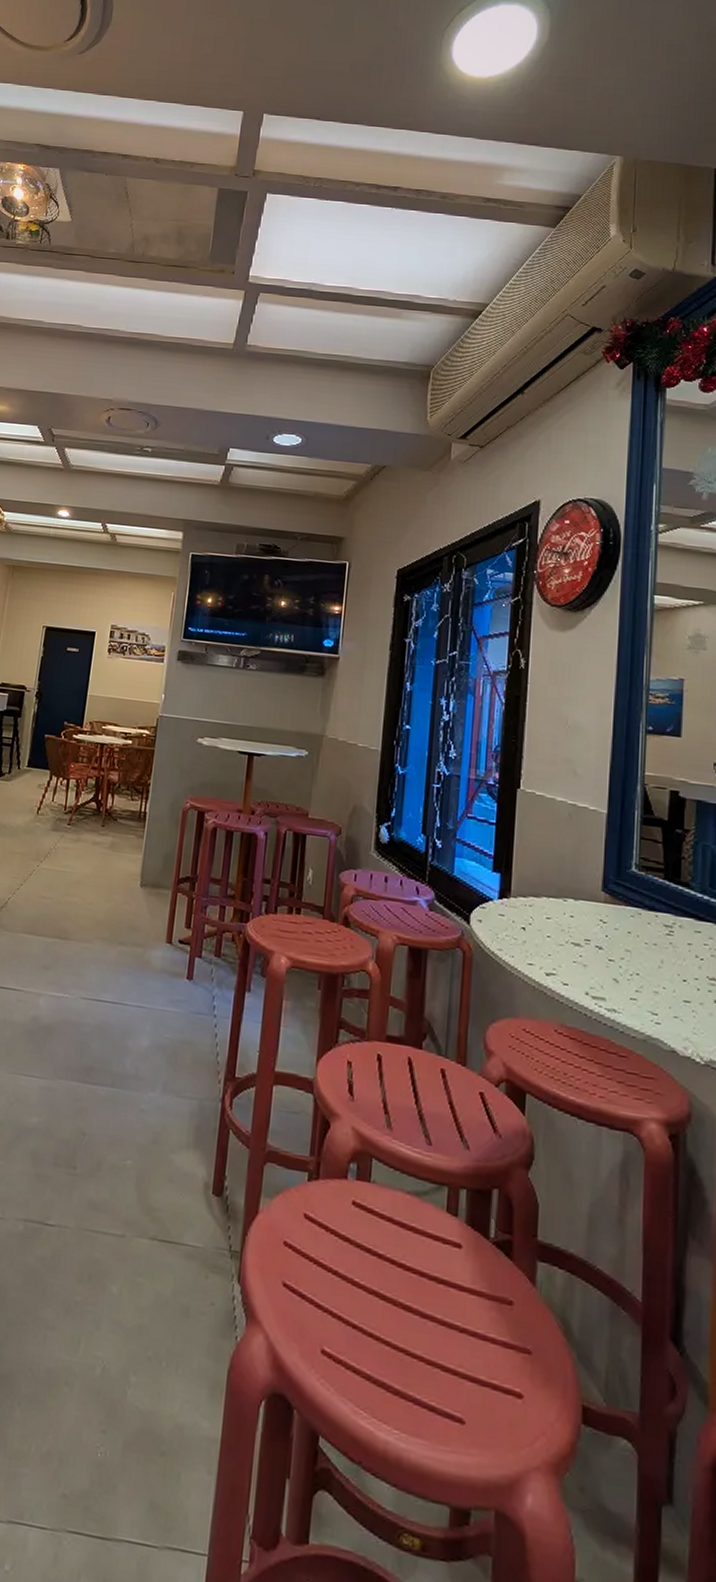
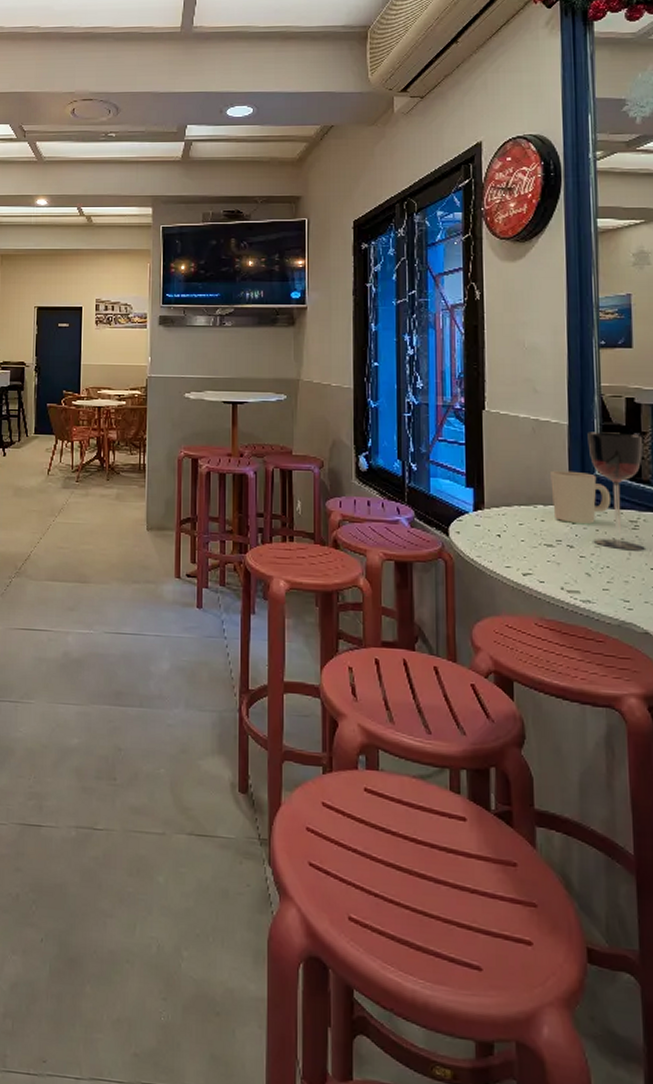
mug: none [583,862,647,926] -> present [550,470,612,525]
wineglass: none [624,823,685,960] -> present [587,432,645,551]

